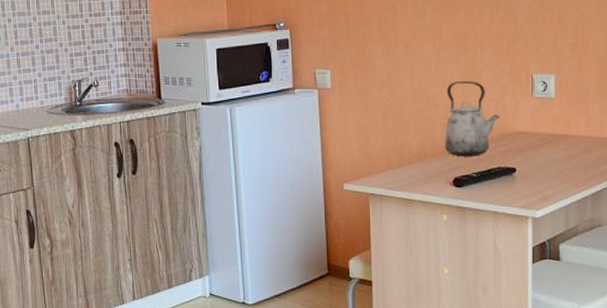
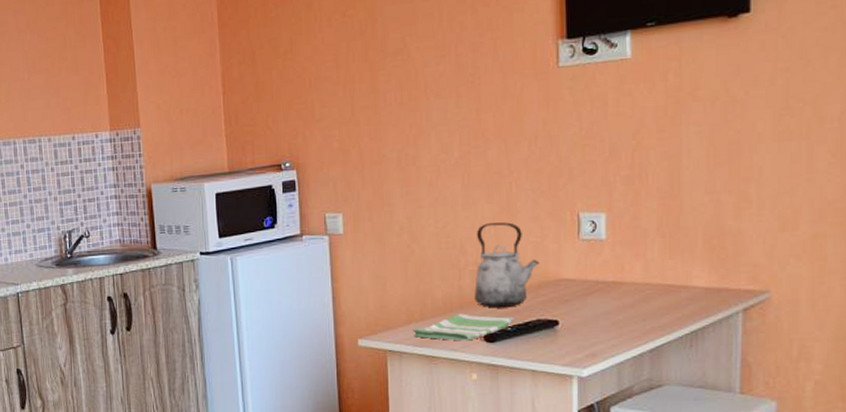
dish towel: none [391,161,479,186] -> present [412,313,514,341]

